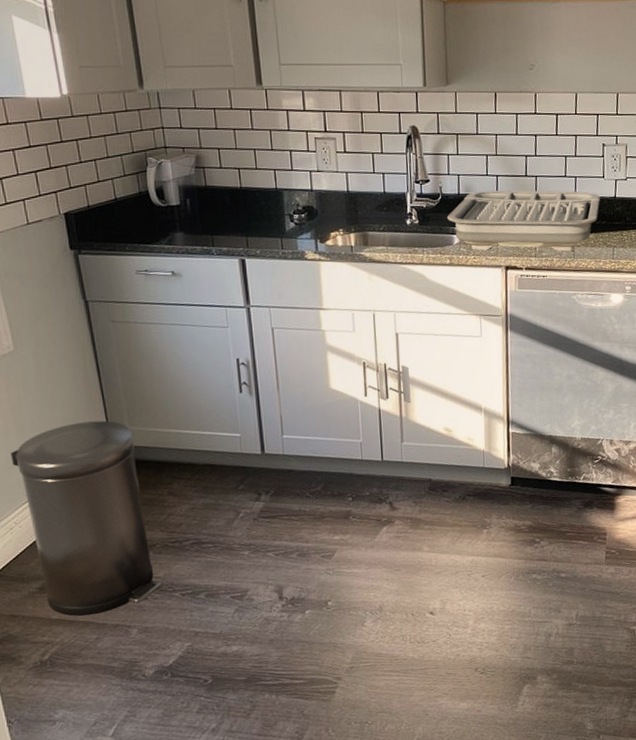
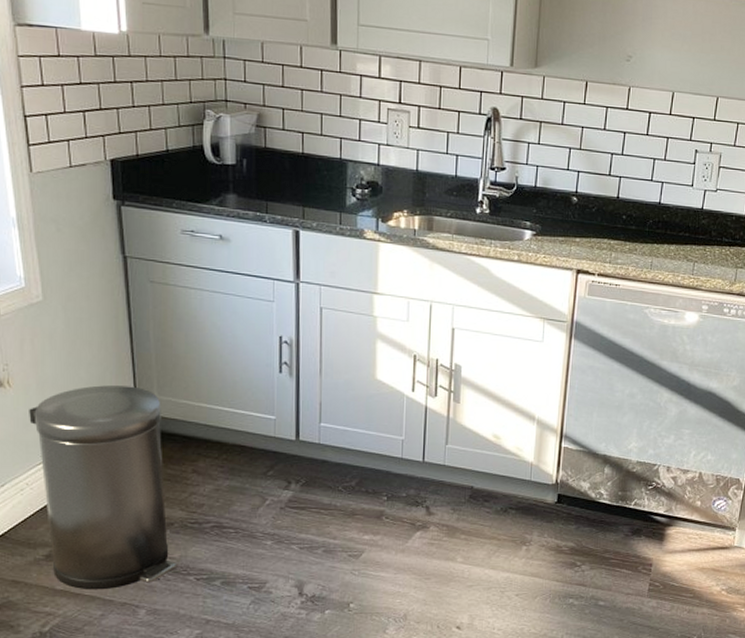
dish rack: present [446,190,600,252] -> none [519,185,686,262]

